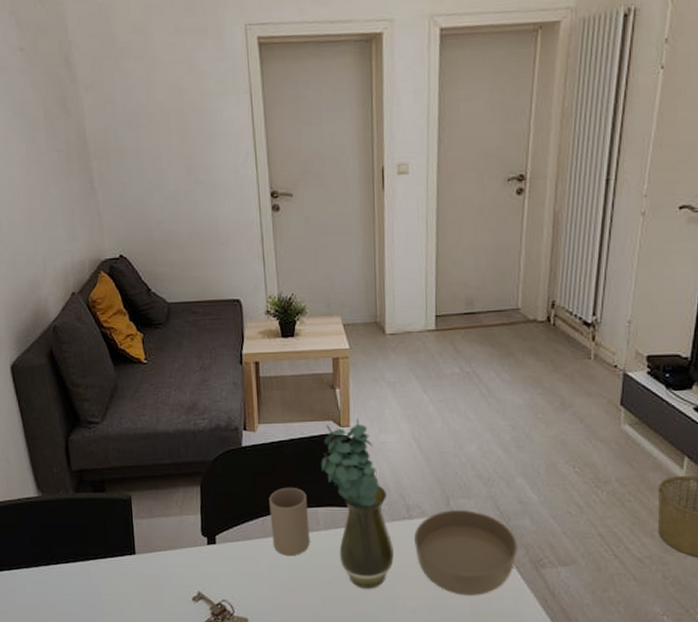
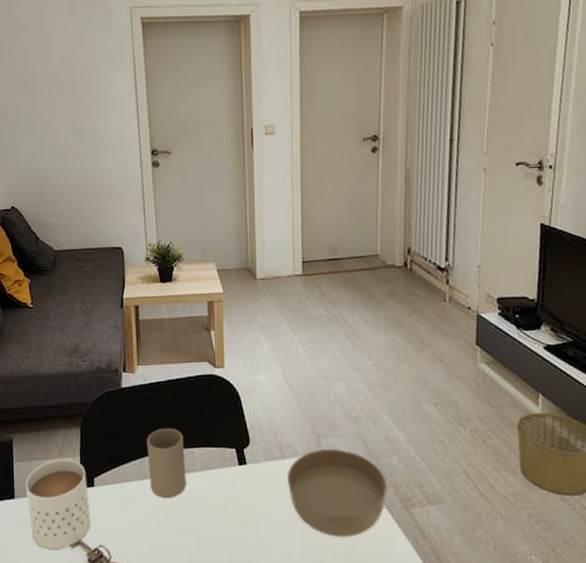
mug: none [145,515,214,603] -> present [25,458,91,549]
vase: present [321,418,394,589] -> none [197,359,268,531]

